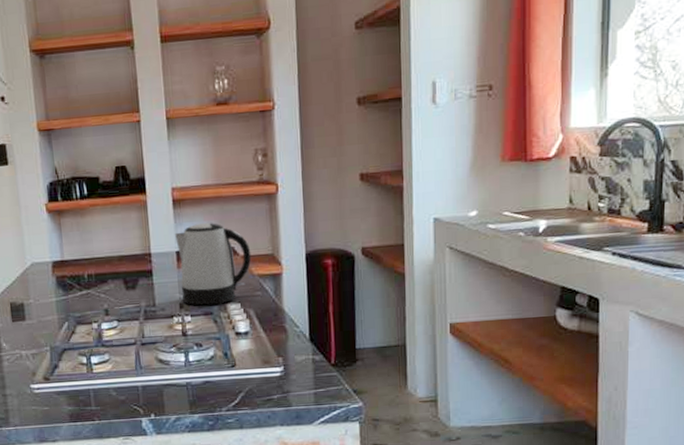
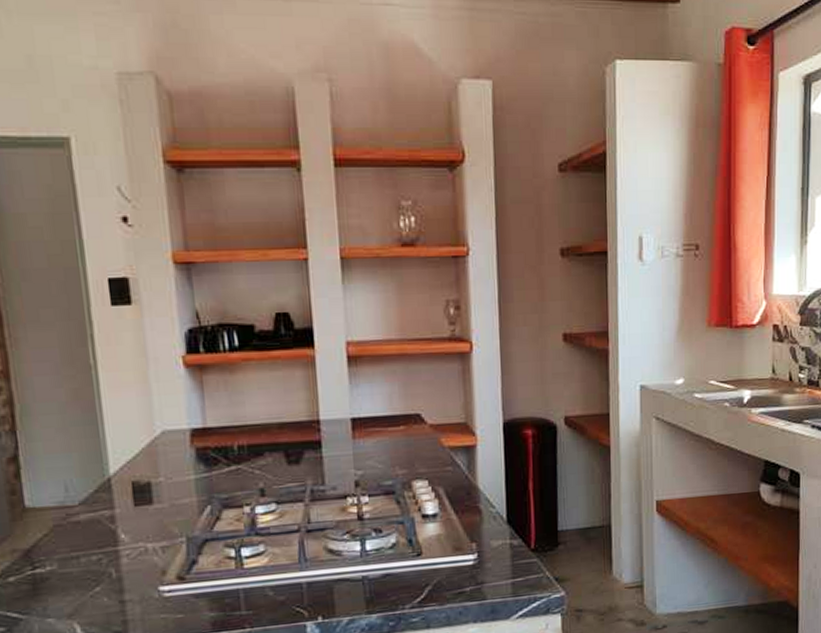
kettle: present [175,223,252,306] -> none [350,385,441,484]

